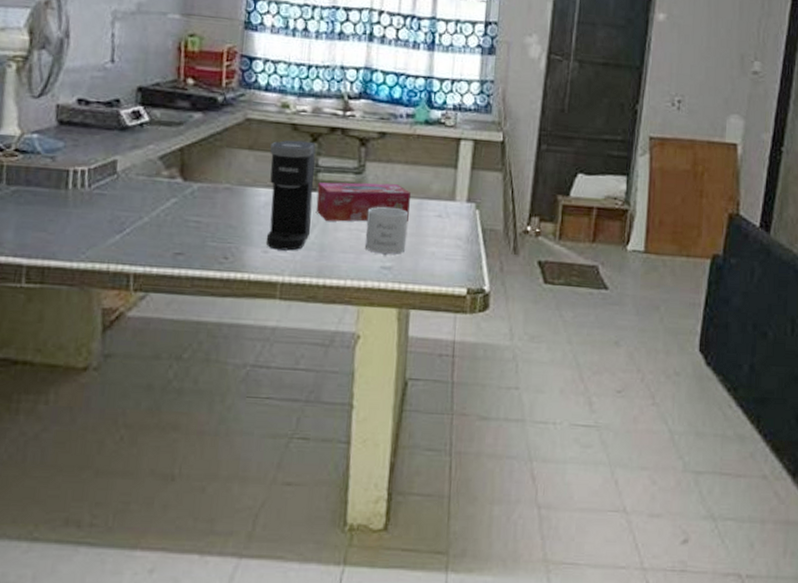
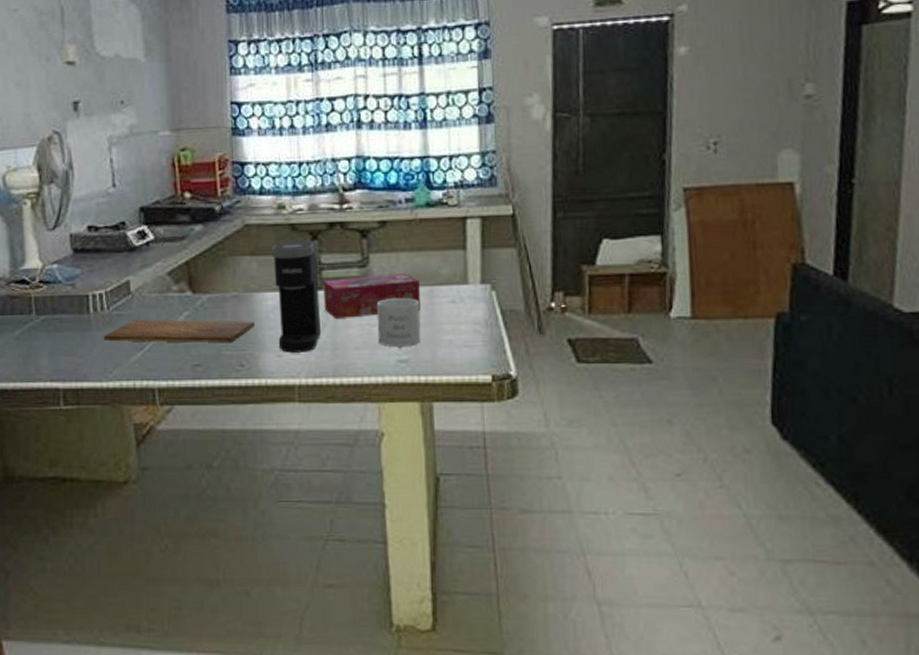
cutting board: none [79,201,244,235] -> present [103,319,255,343]

